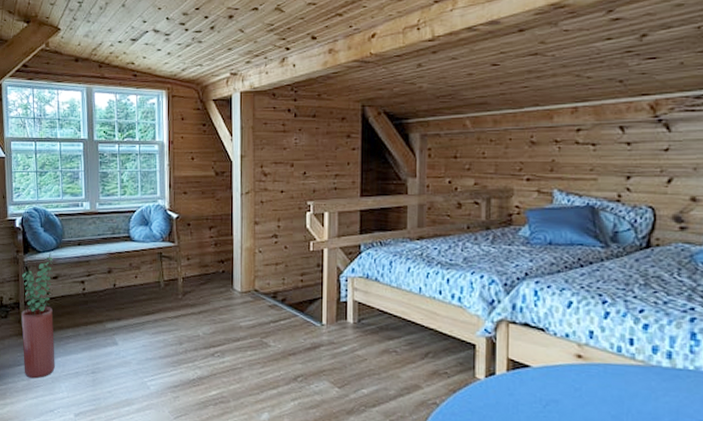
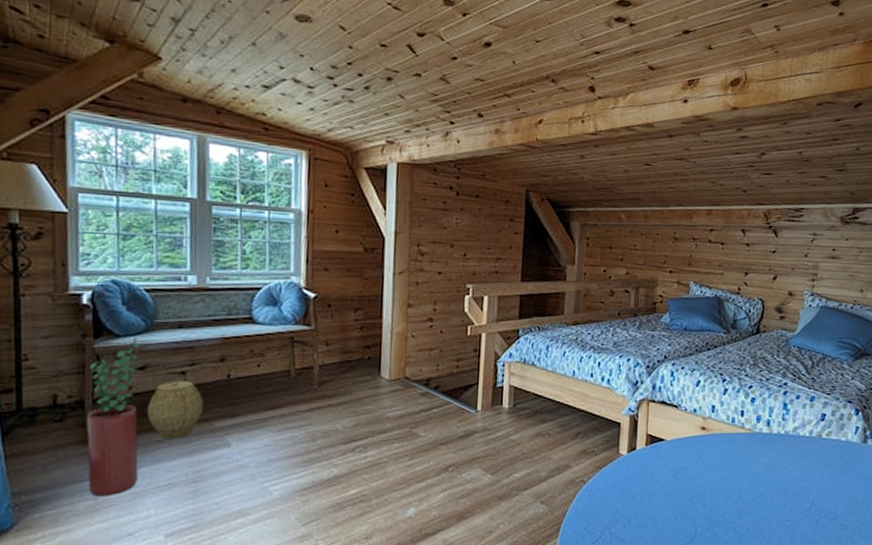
woven basket: none [59,288,98,336] -> present [146,380,204,438]

